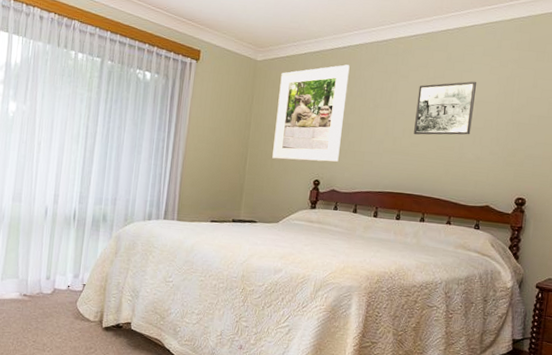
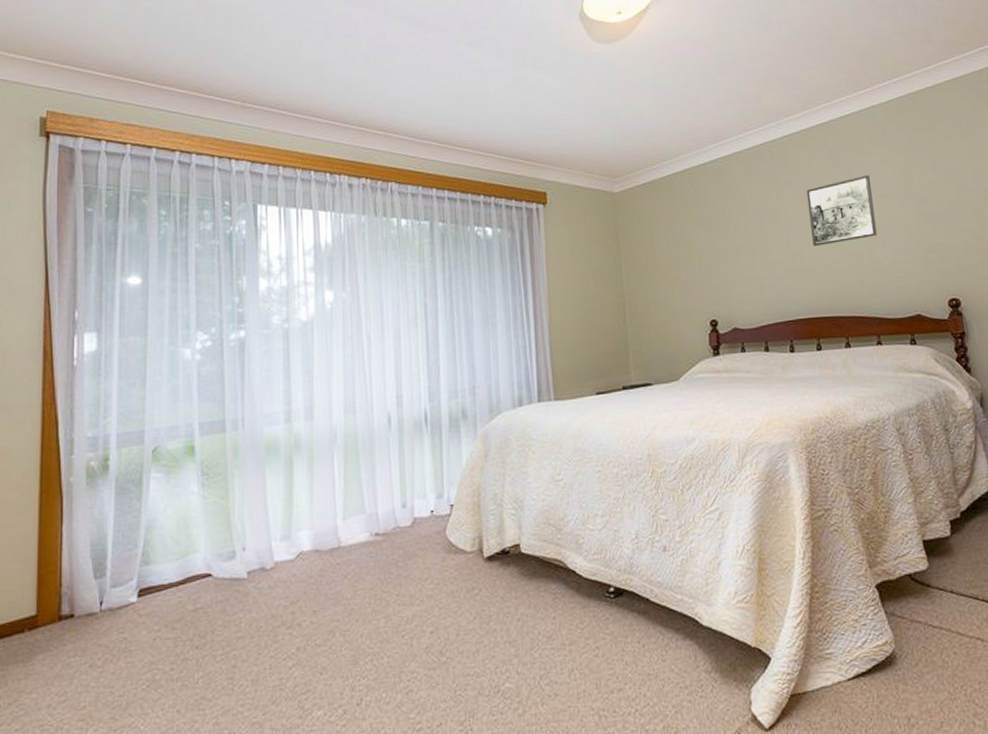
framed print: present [272,64,350,162] -> none [645,180,734,304]

